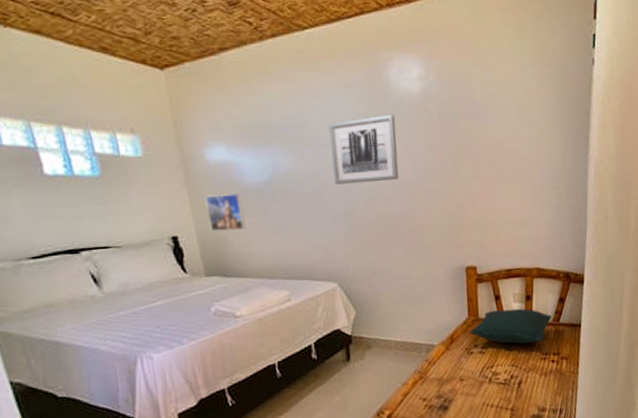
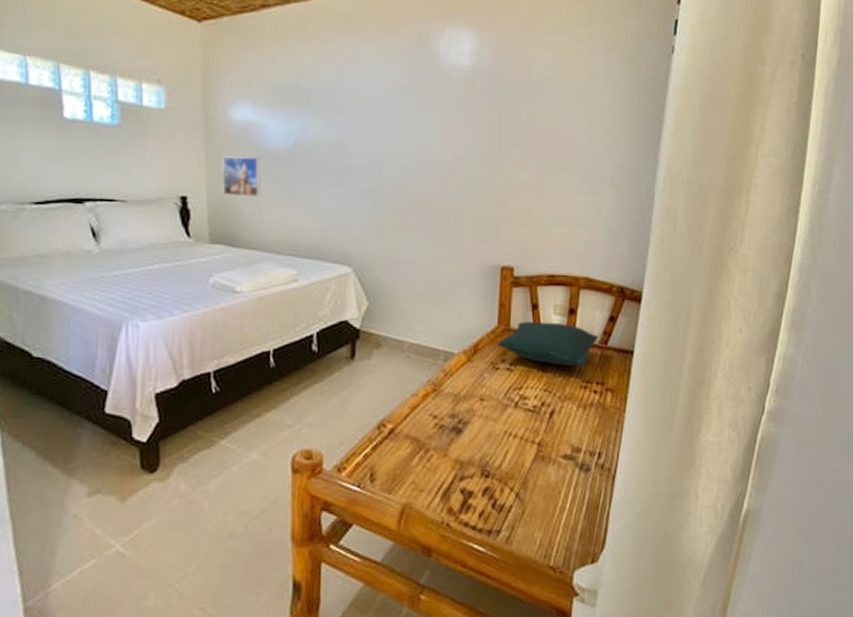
wall art: present [329,114,399,185] -> none [364,87,439,160]

